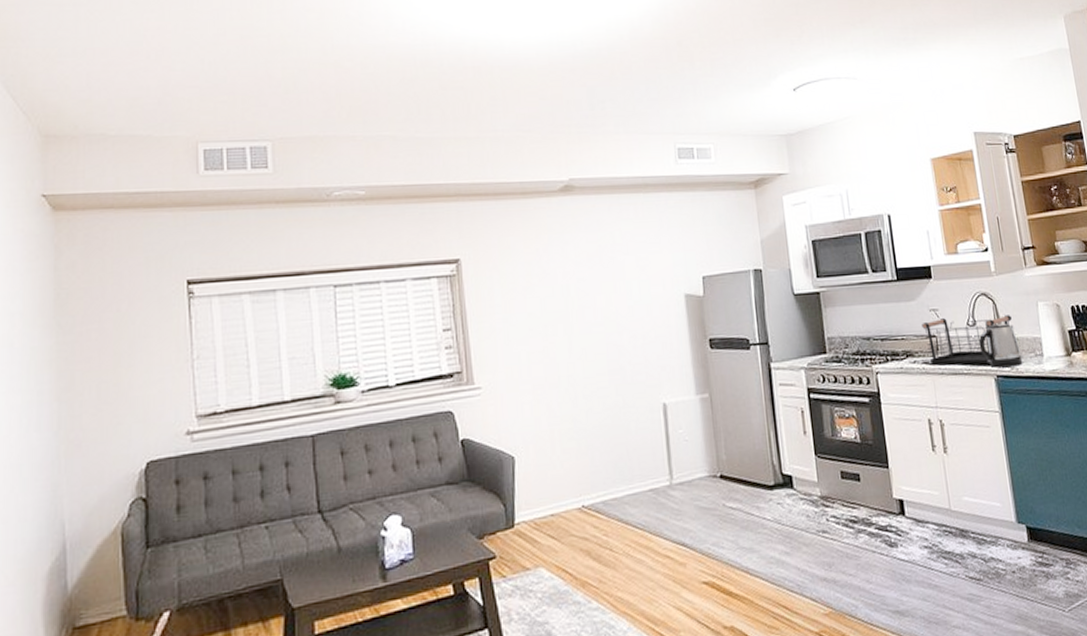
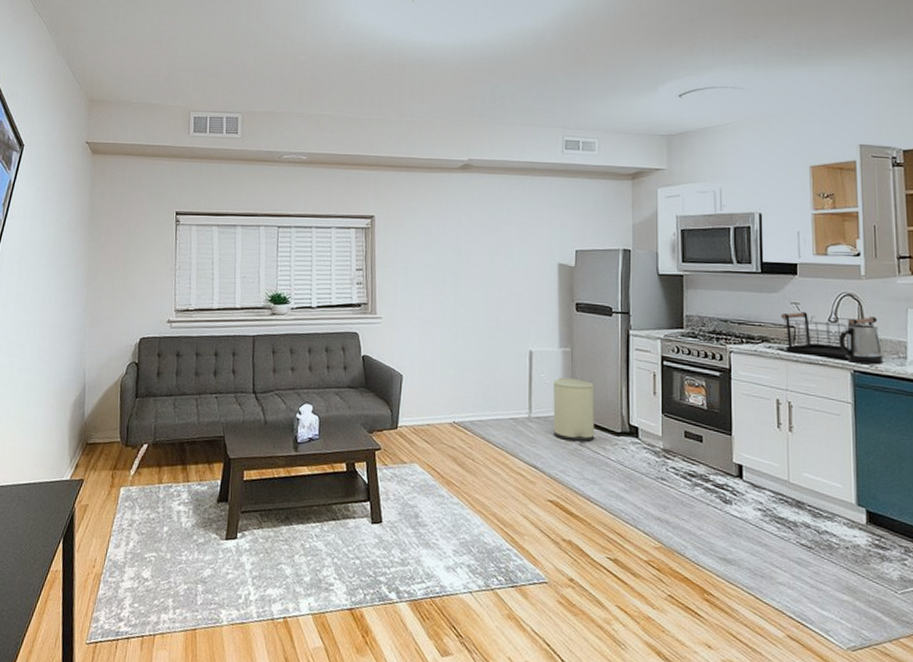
pedal bin: none [694,428,747,506] -> present [553,377,595,442]

